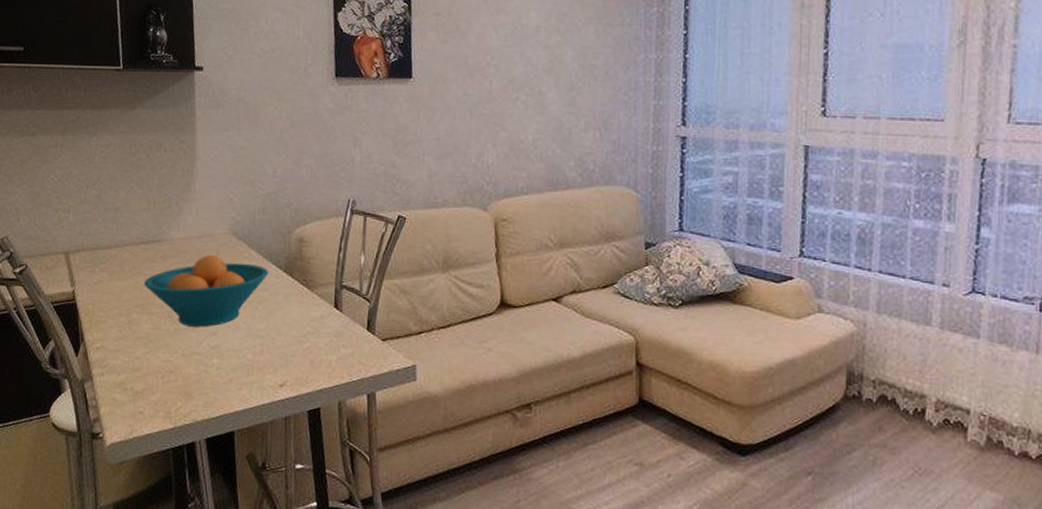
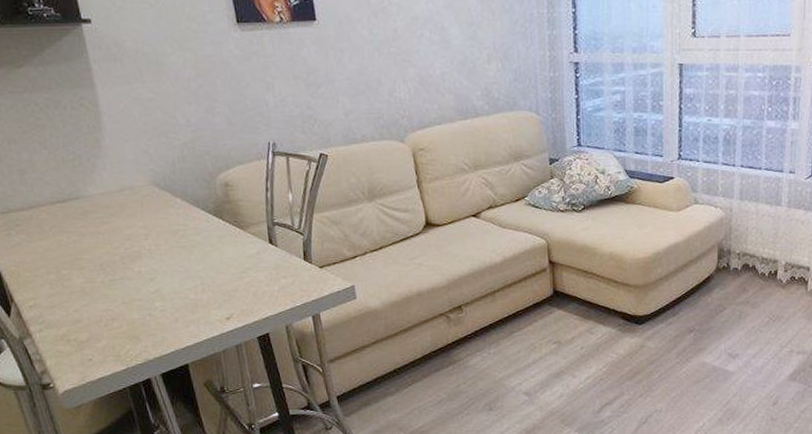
fruit bowl: present [144,255,268,327] -> none [68,207,198,276]

